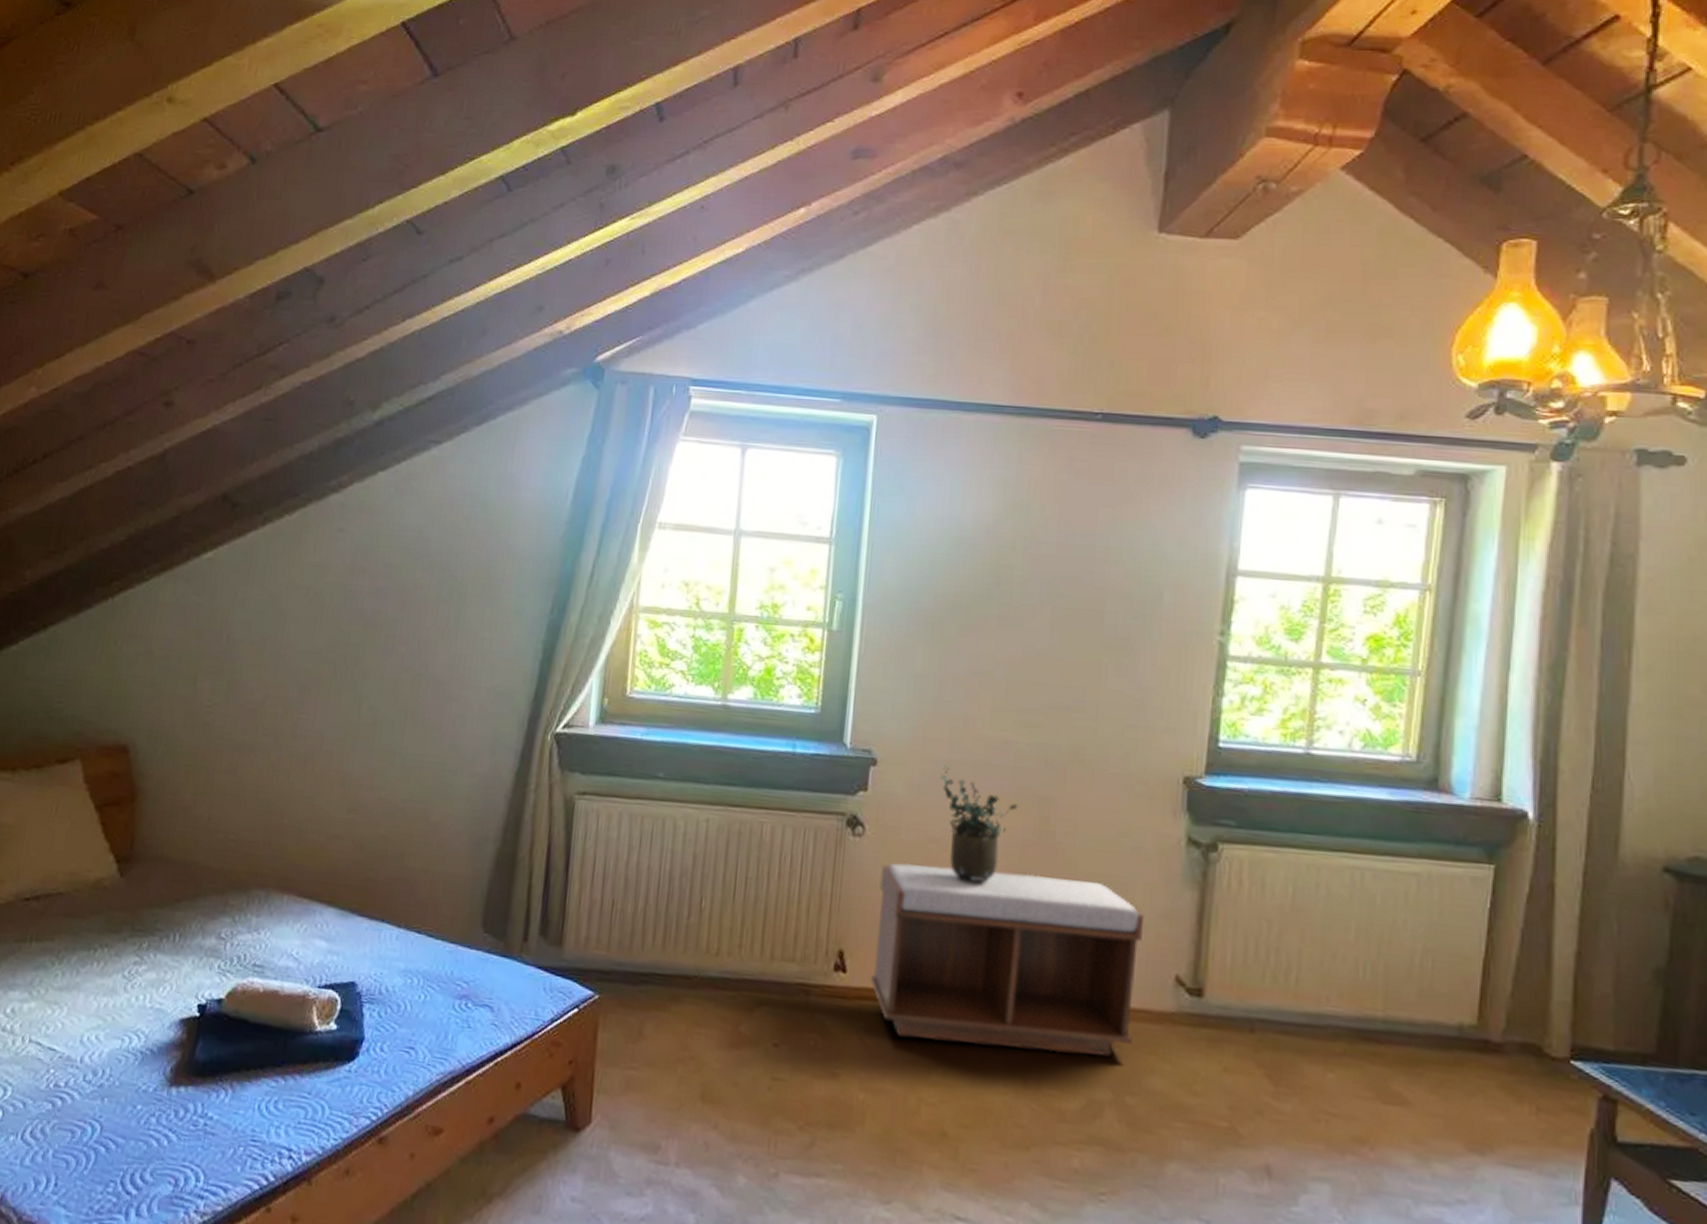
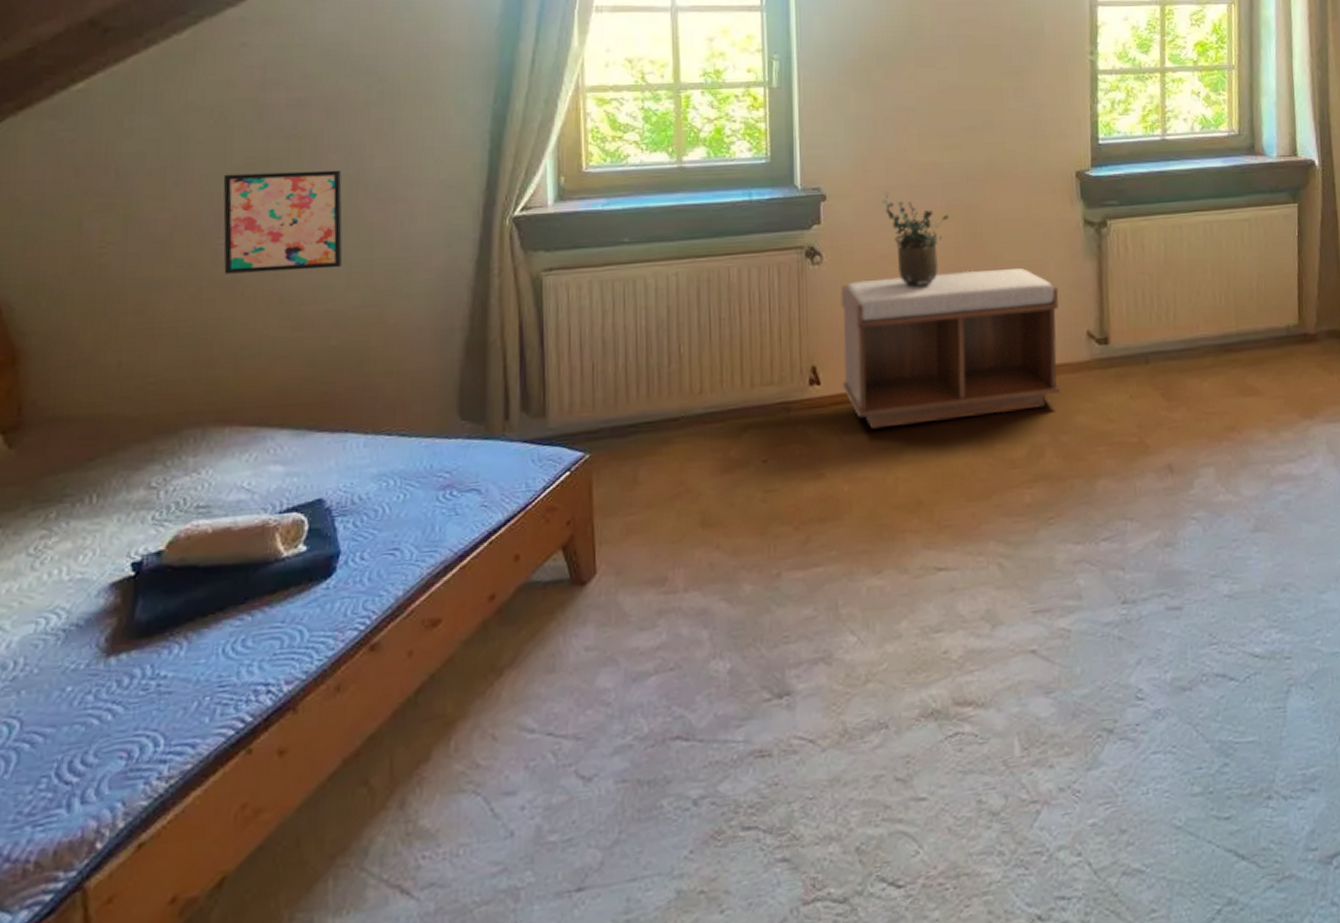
wall art: none [300,653,408,759] -> present [223,170,343,274]

